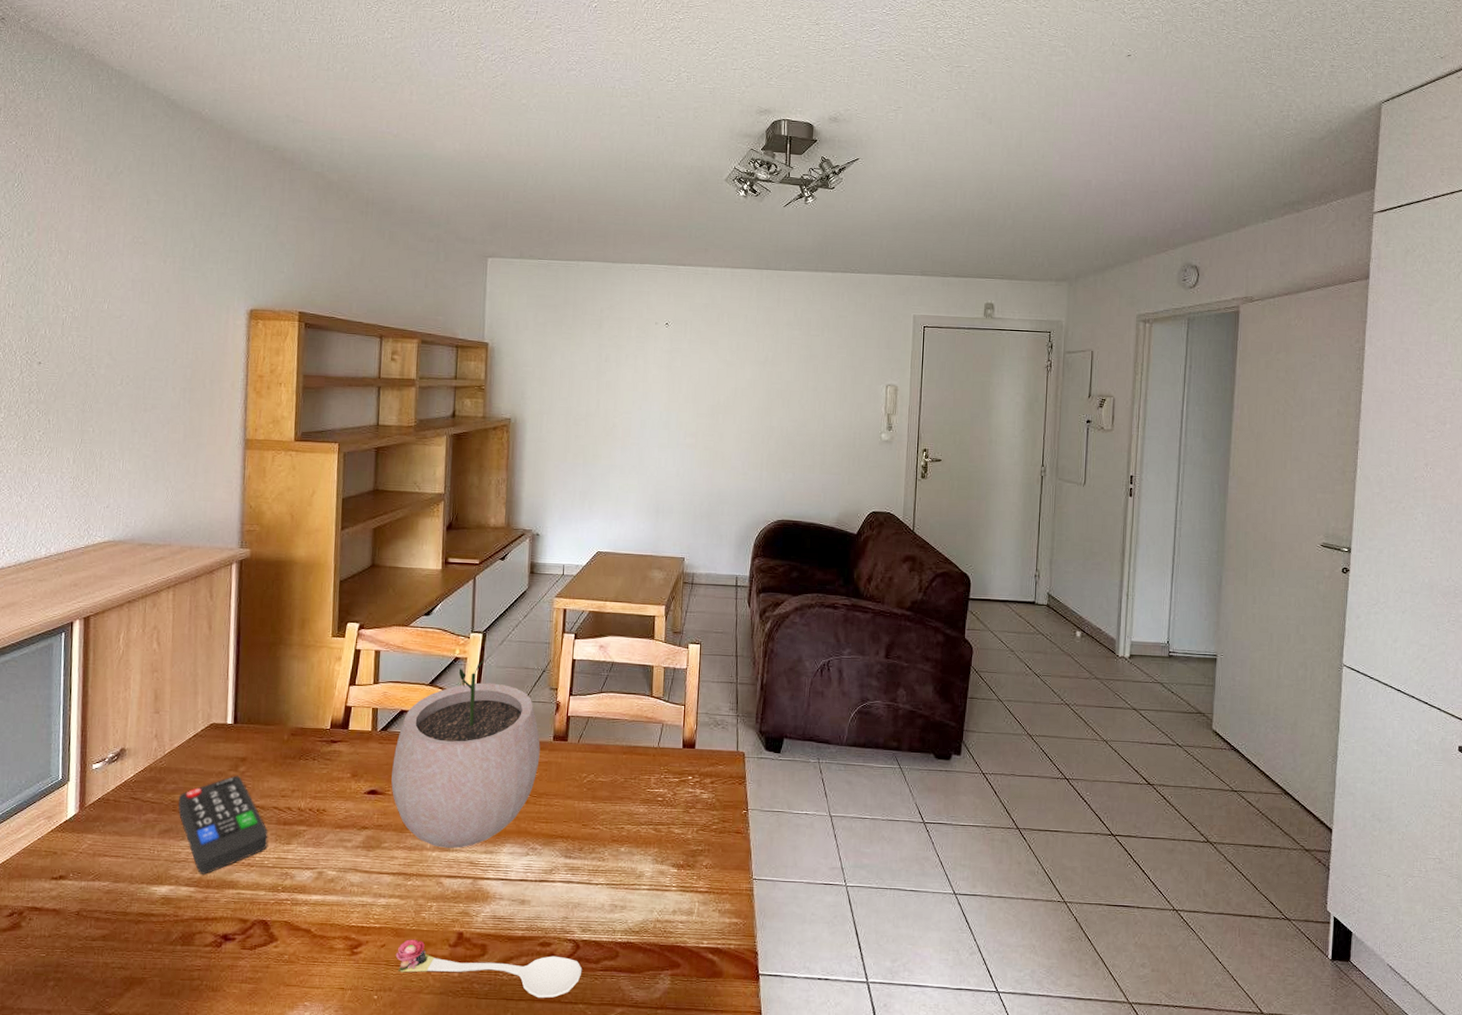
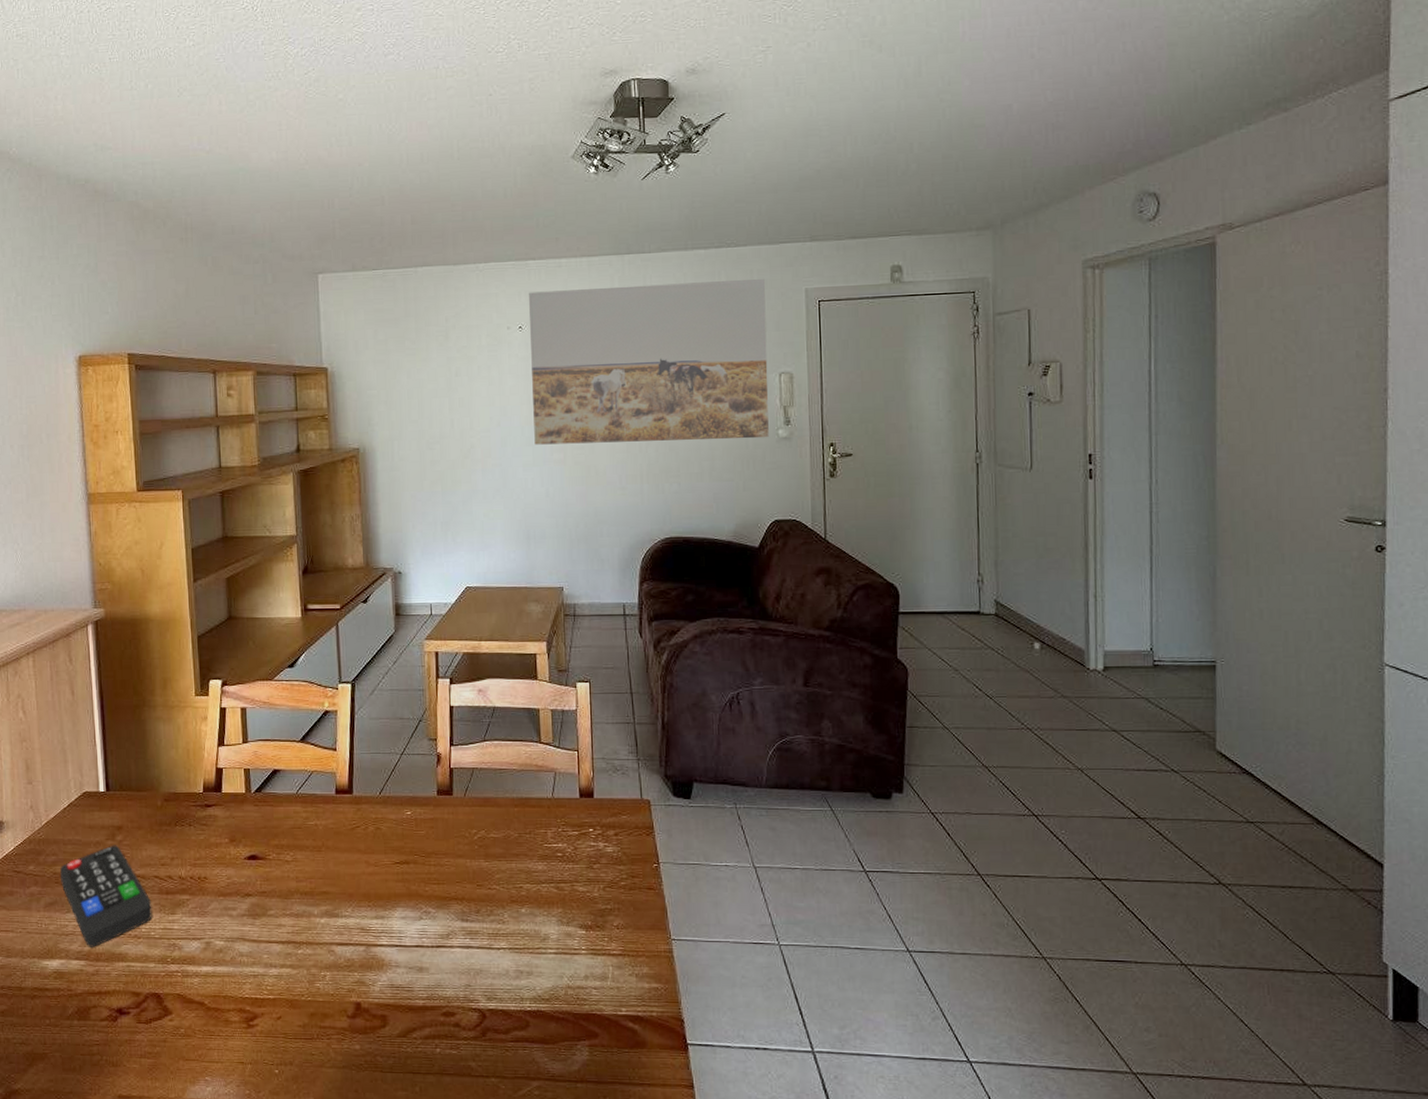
plant pot: present [391,658,540,848] -> none [270,710,425,914]
spoon: present [395,939,583,999] -> none [293,1010,491,1072]
wall art: none [670,294,880,440] -> present [528,279,769,445]

